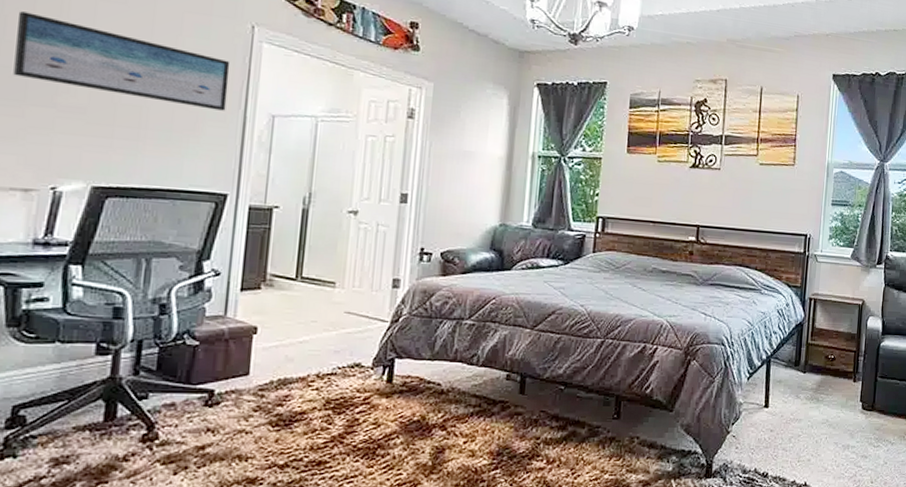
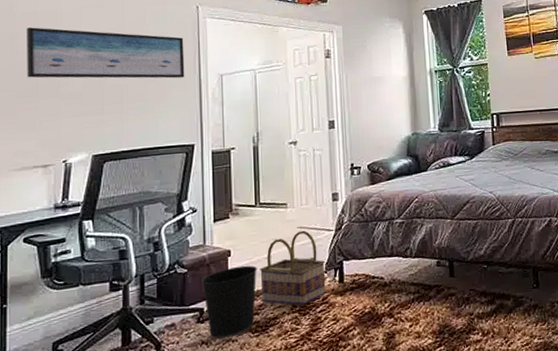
wastebasket: none [215,347,288,428] -> present [201,265,257,339]
basket: none [289,316,373,402] -> present [260,230,326,306]

